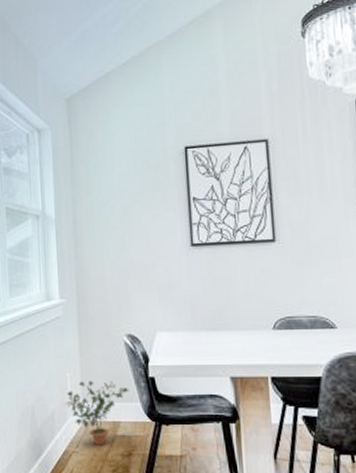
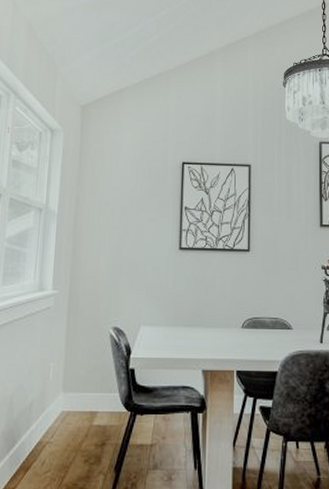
potted plant: present [65,380,130,446] -> none [45,370,110,436]

